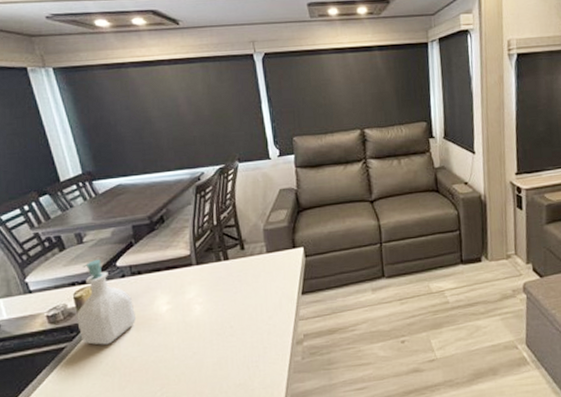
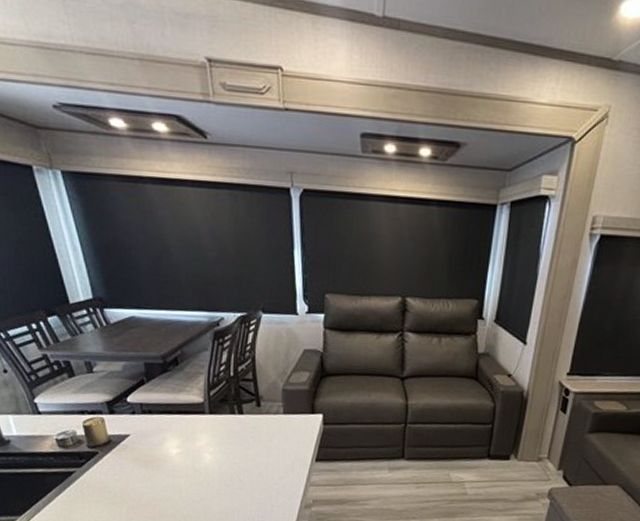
soap bottle: present [75,260,137,345] -> none [85,392,146,477]

